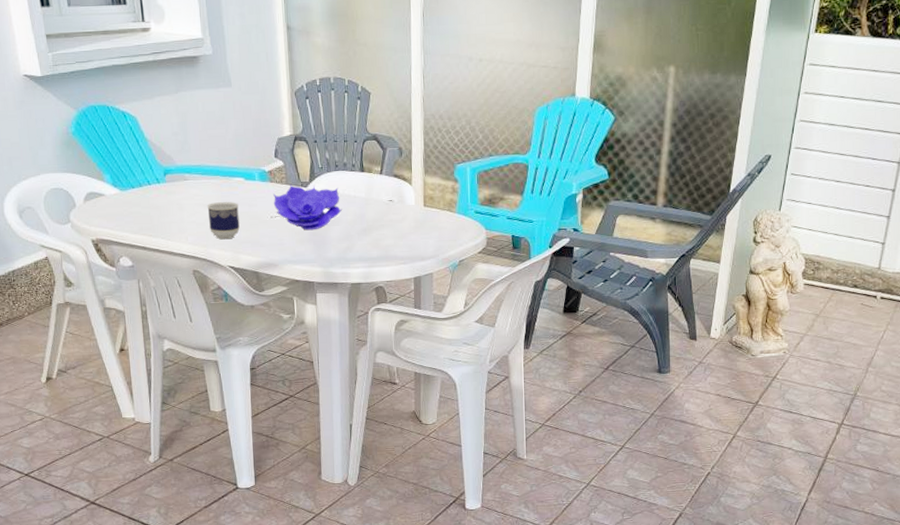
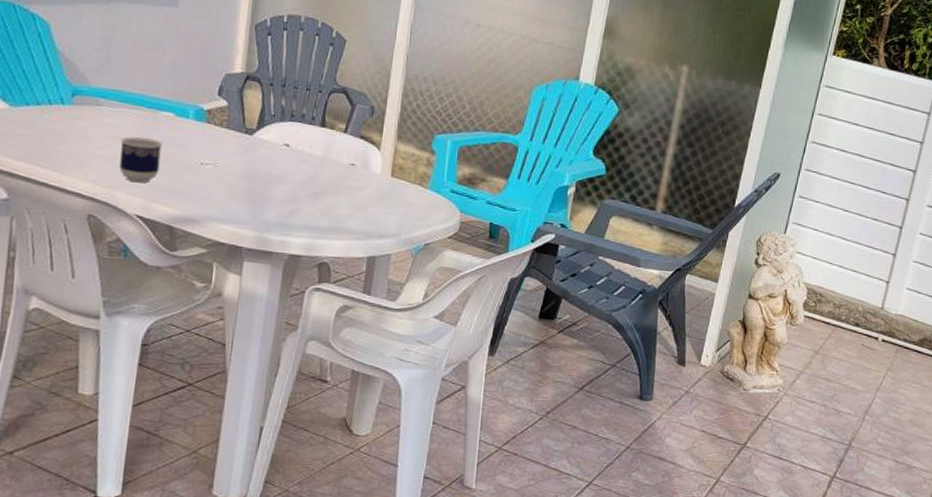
decorative bowl: present [273,184,343,231] -> none [206,129,293,186]

